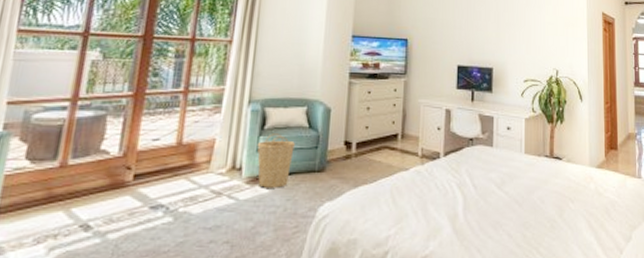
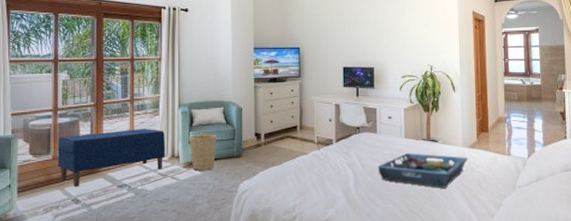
bench: none [65,129,226,208] -> present [57,128,166,188]
serving tray: none [492,172,595,217] -> present [378,153,468,188]

